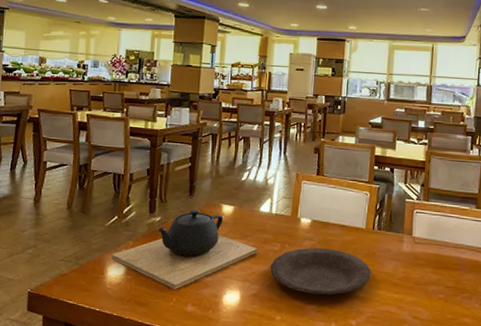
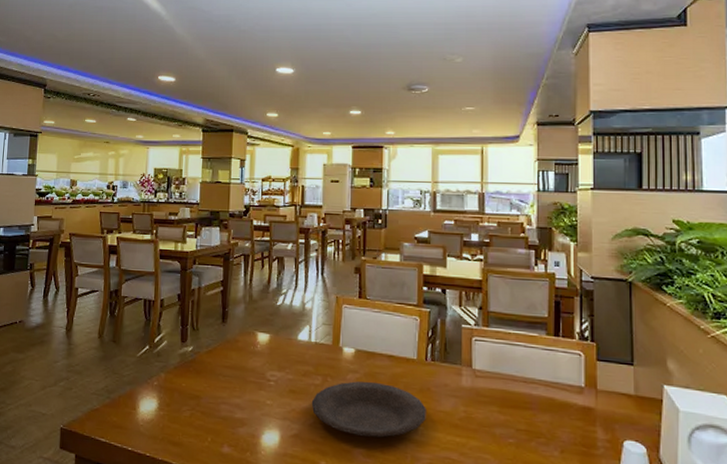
teapot: present [112,209,258,290] -> none [143,338,297,429]

